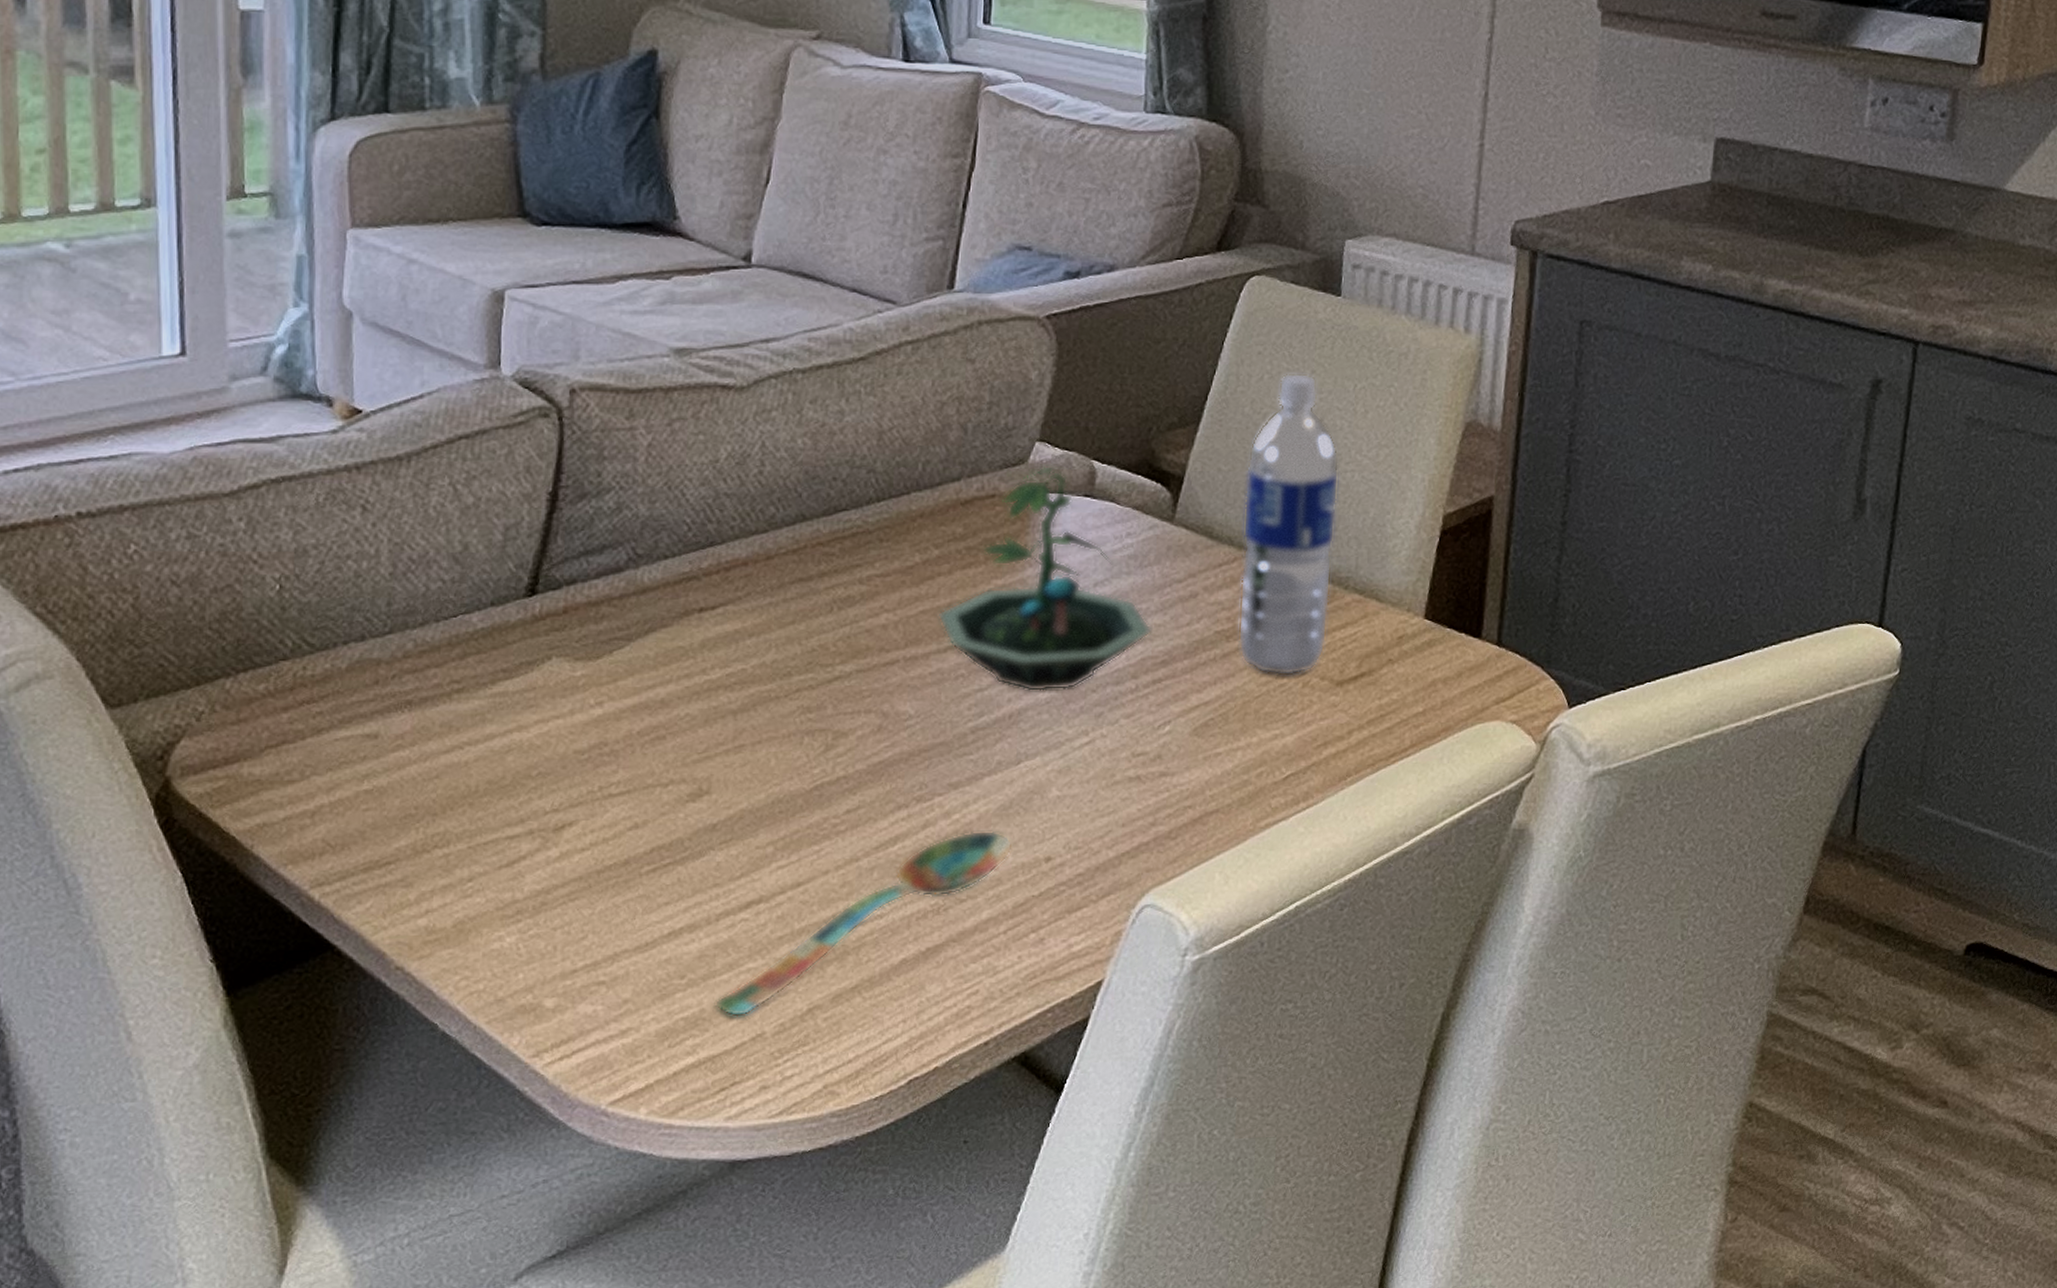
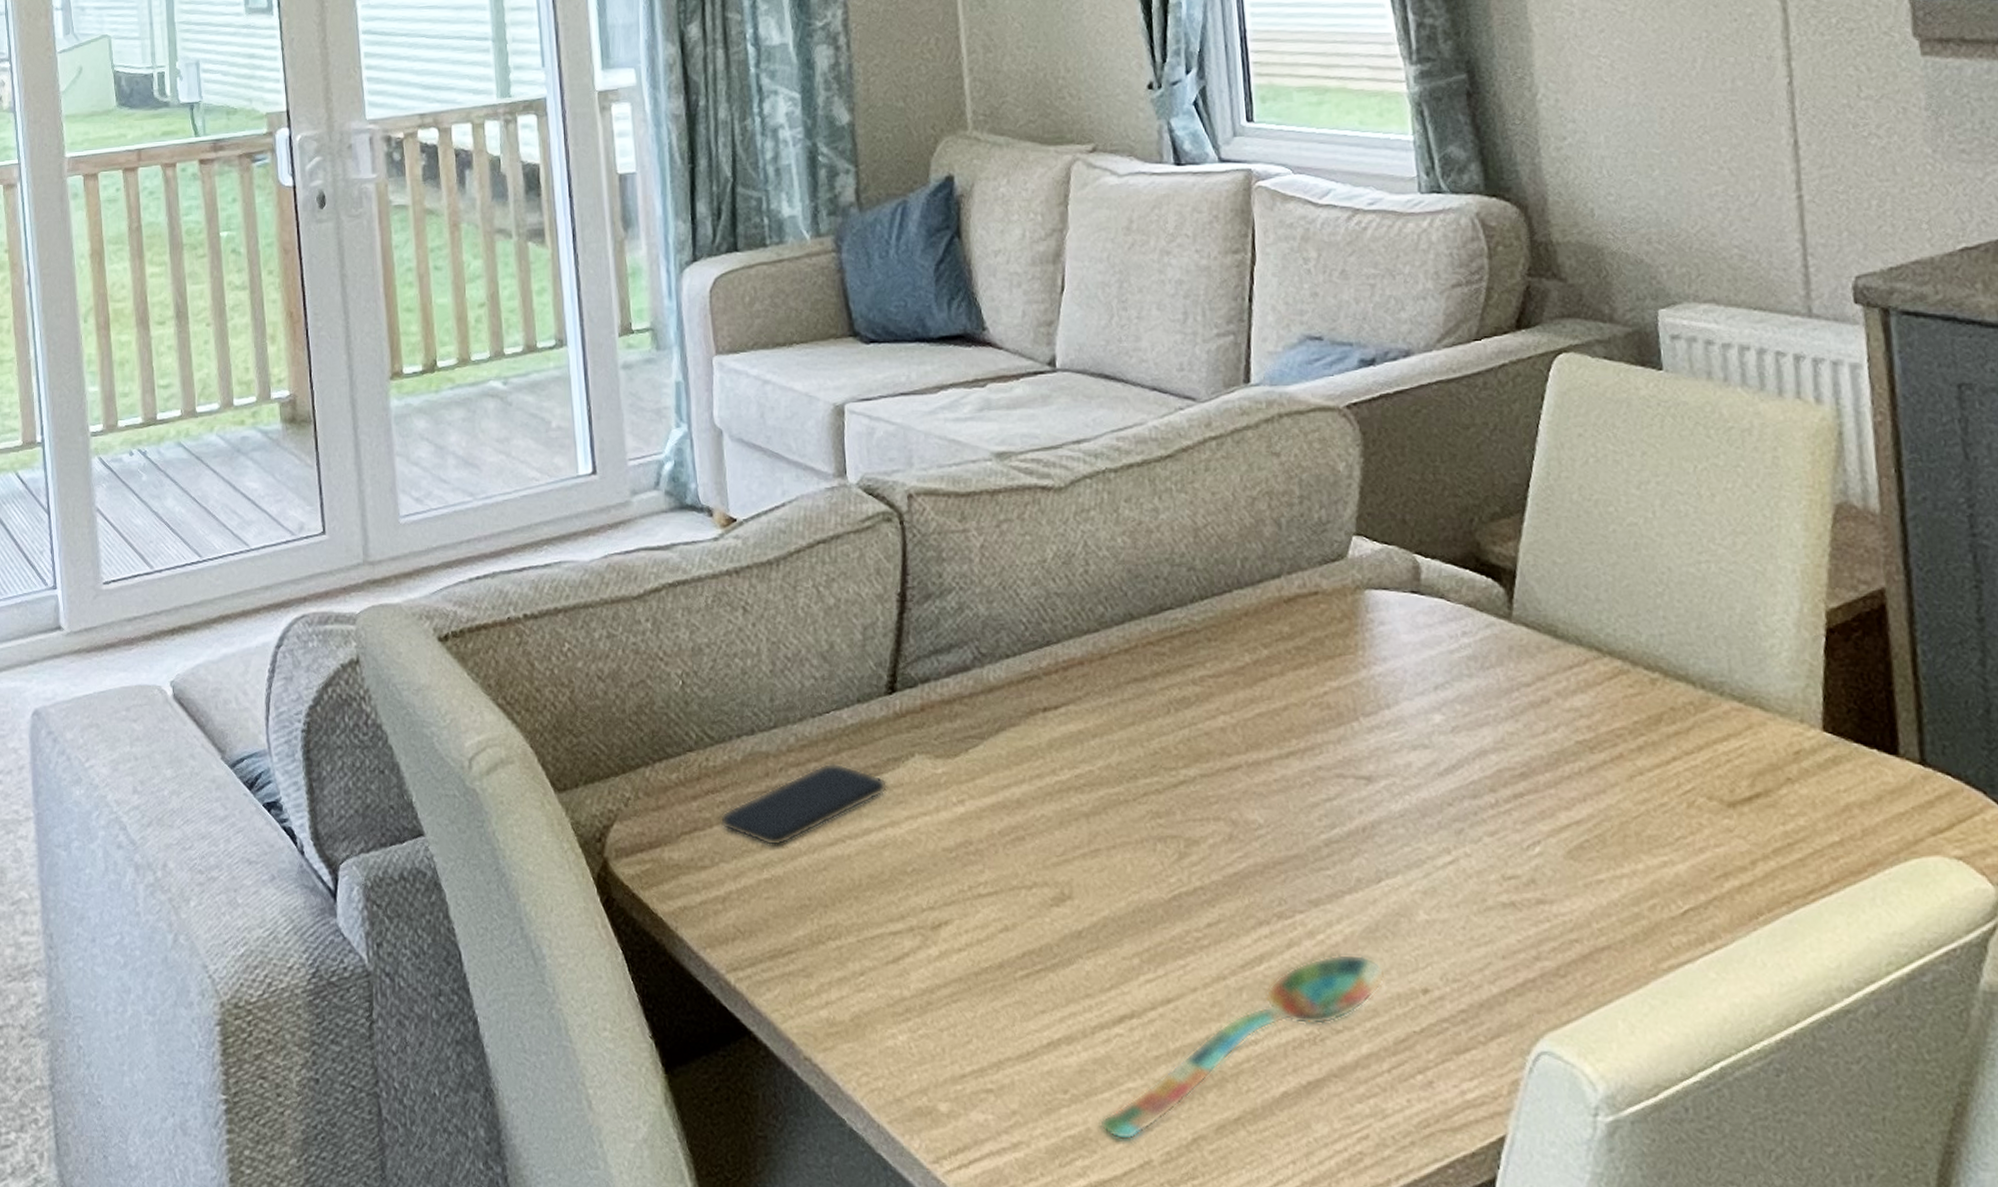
smartphone: none [315,668,518,757] -> present [720,763,888,847]
terrarium: present [937,465,1153,692] -> none [1275,560,1506,804]
water bottle: present [1237,373,1339,676] -> none [1584,455,1708,794]

